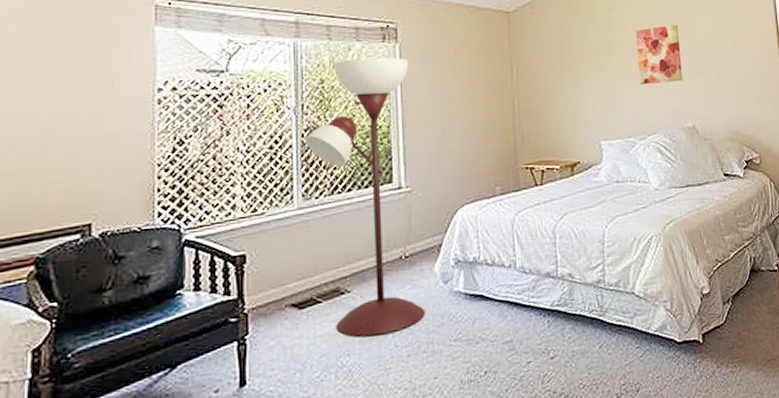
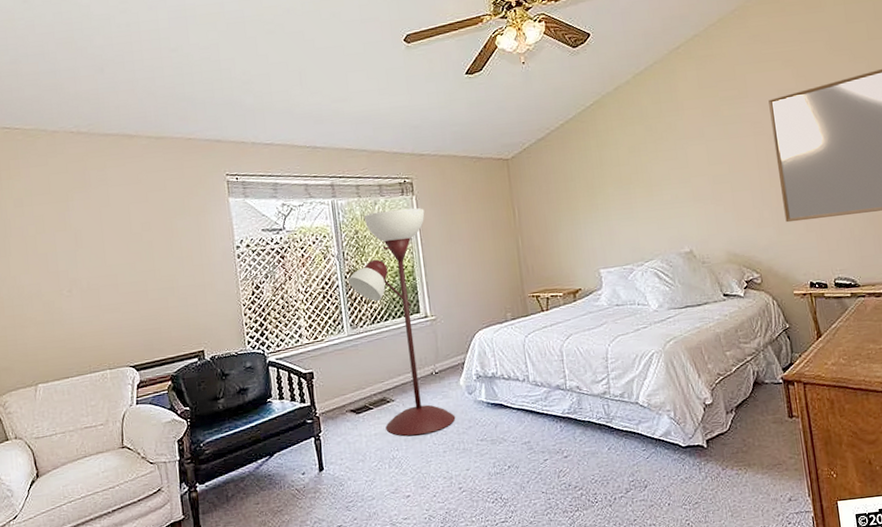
wall art: present [636,24,683,85] -> none [629,155,678,216]

